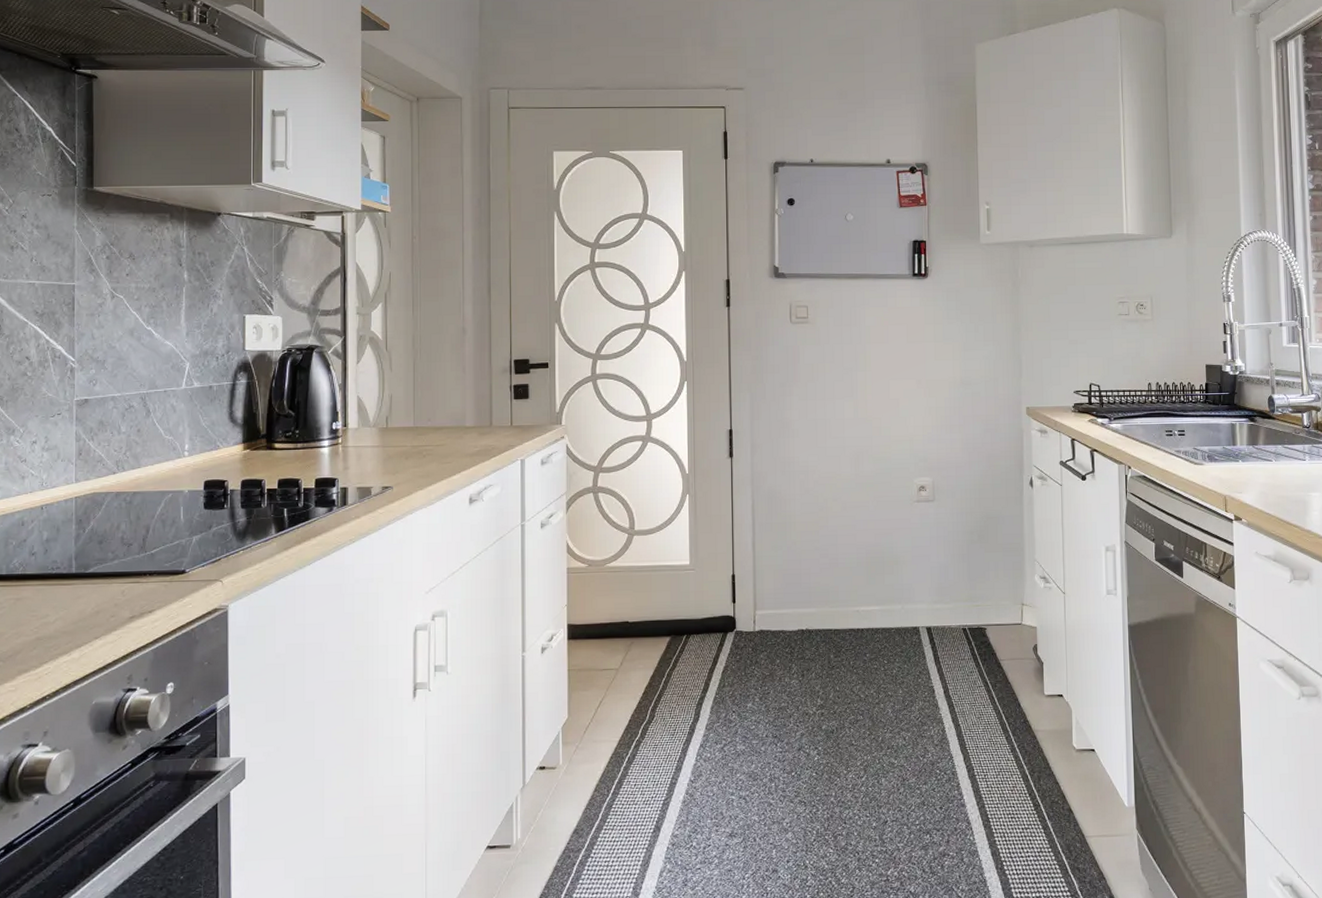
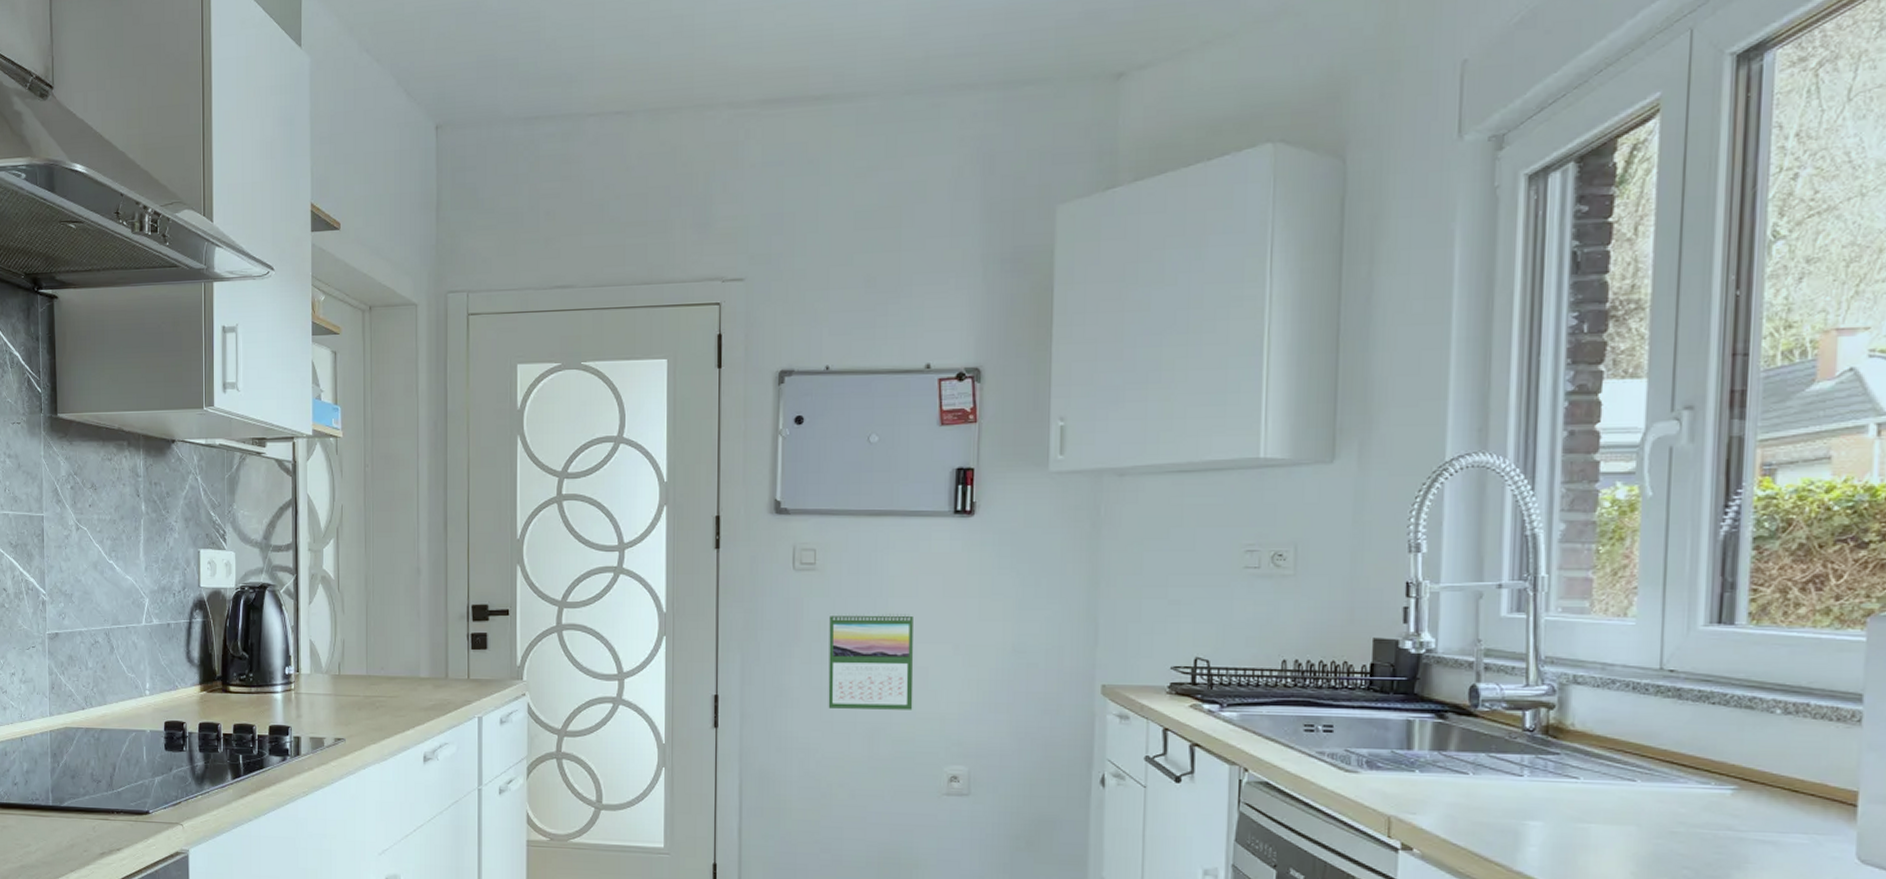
calendar: none [820,356,888,436] -> present [828,612,914,710]

